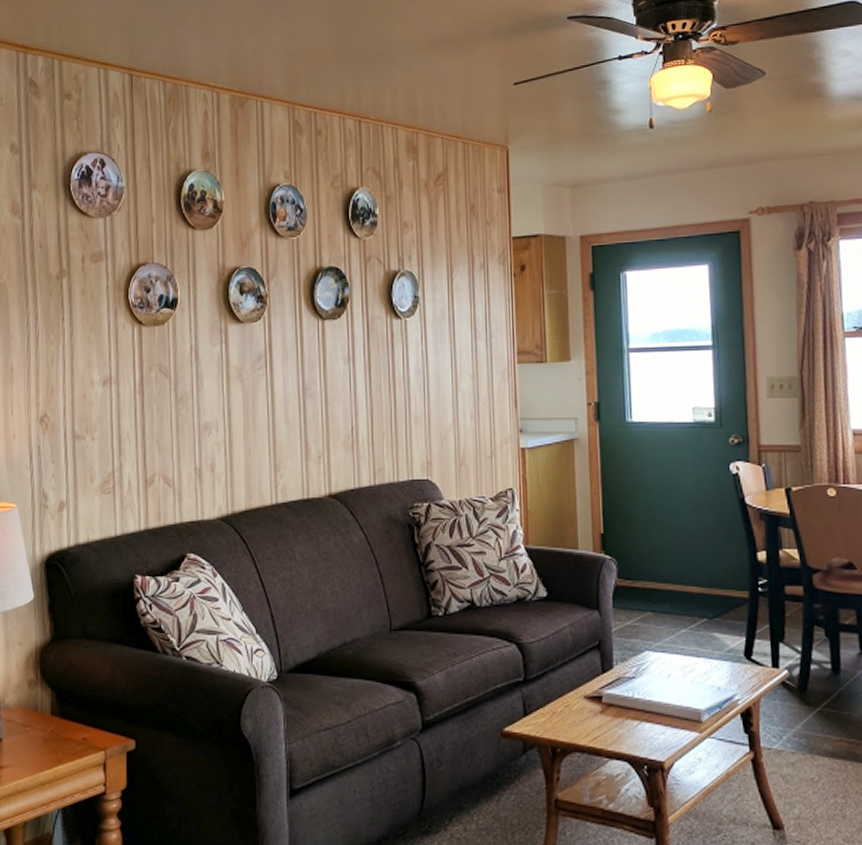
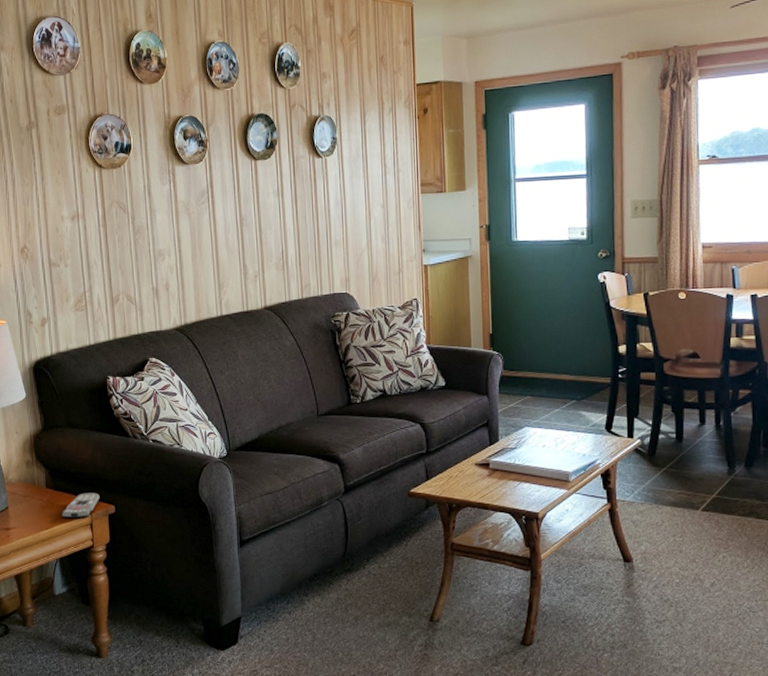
remote control: none [69,723,117,756] -> present [62,493,100,519]

